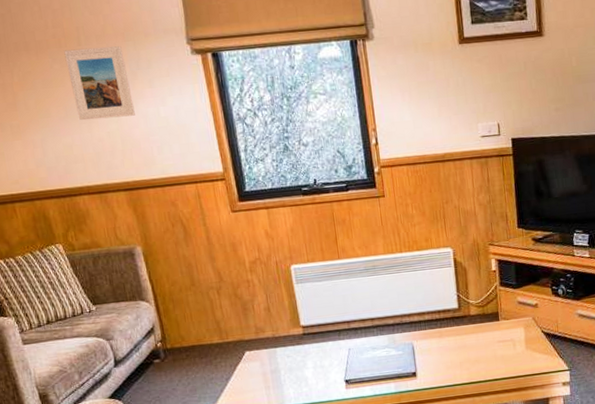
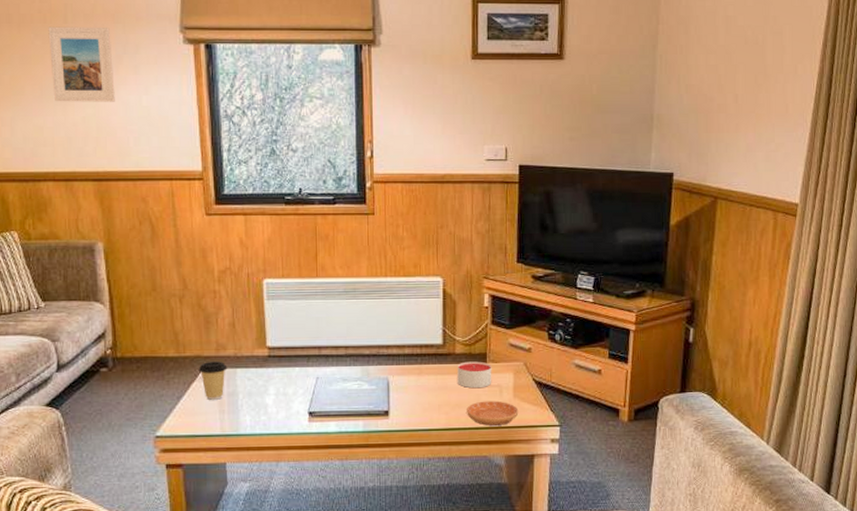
coffee cup: none [241,343,268,378] -> present [198,362,228,400]
candle: none [473,320,506,345] -> present [457,361,492,389]
saucer: none [485,353,532,377] -> present [467,400,519,426]

